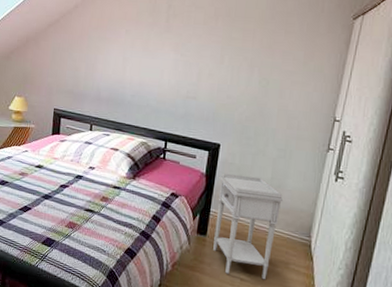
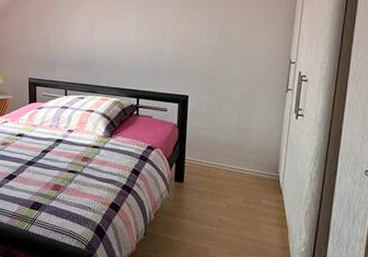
nightstand: present [213,173,283,280] -> none [190,122,250,217]

